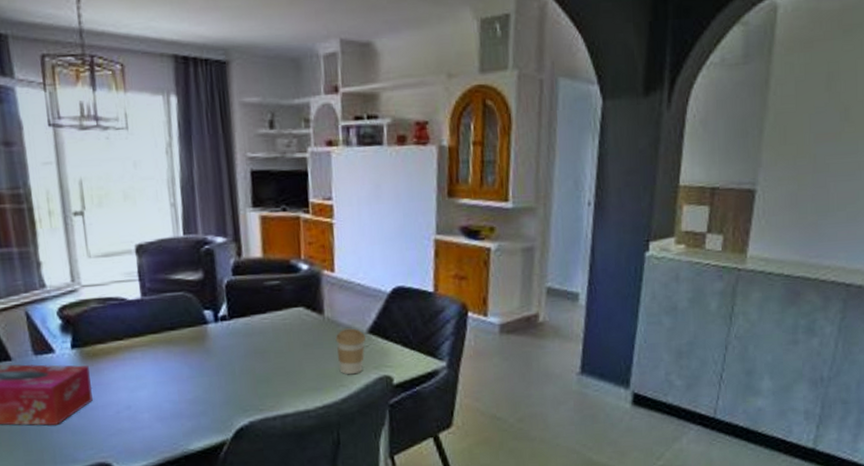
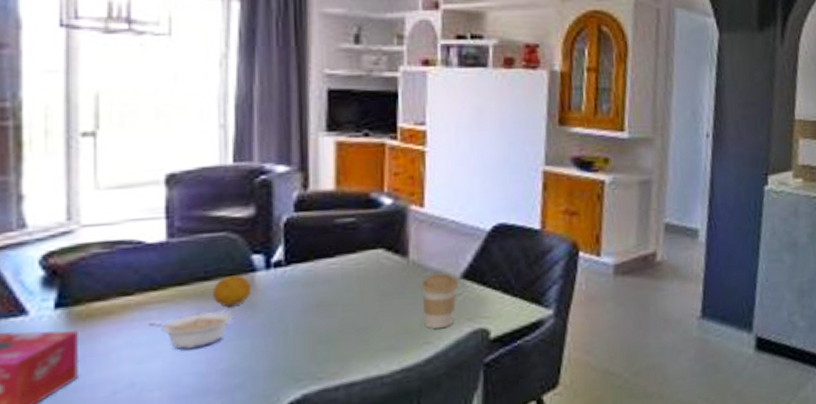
legume: none [134,354,194,383] -> present [146,311,233,350]
fruit: none [178,326,206,352] -> present [213,275,252,307]

